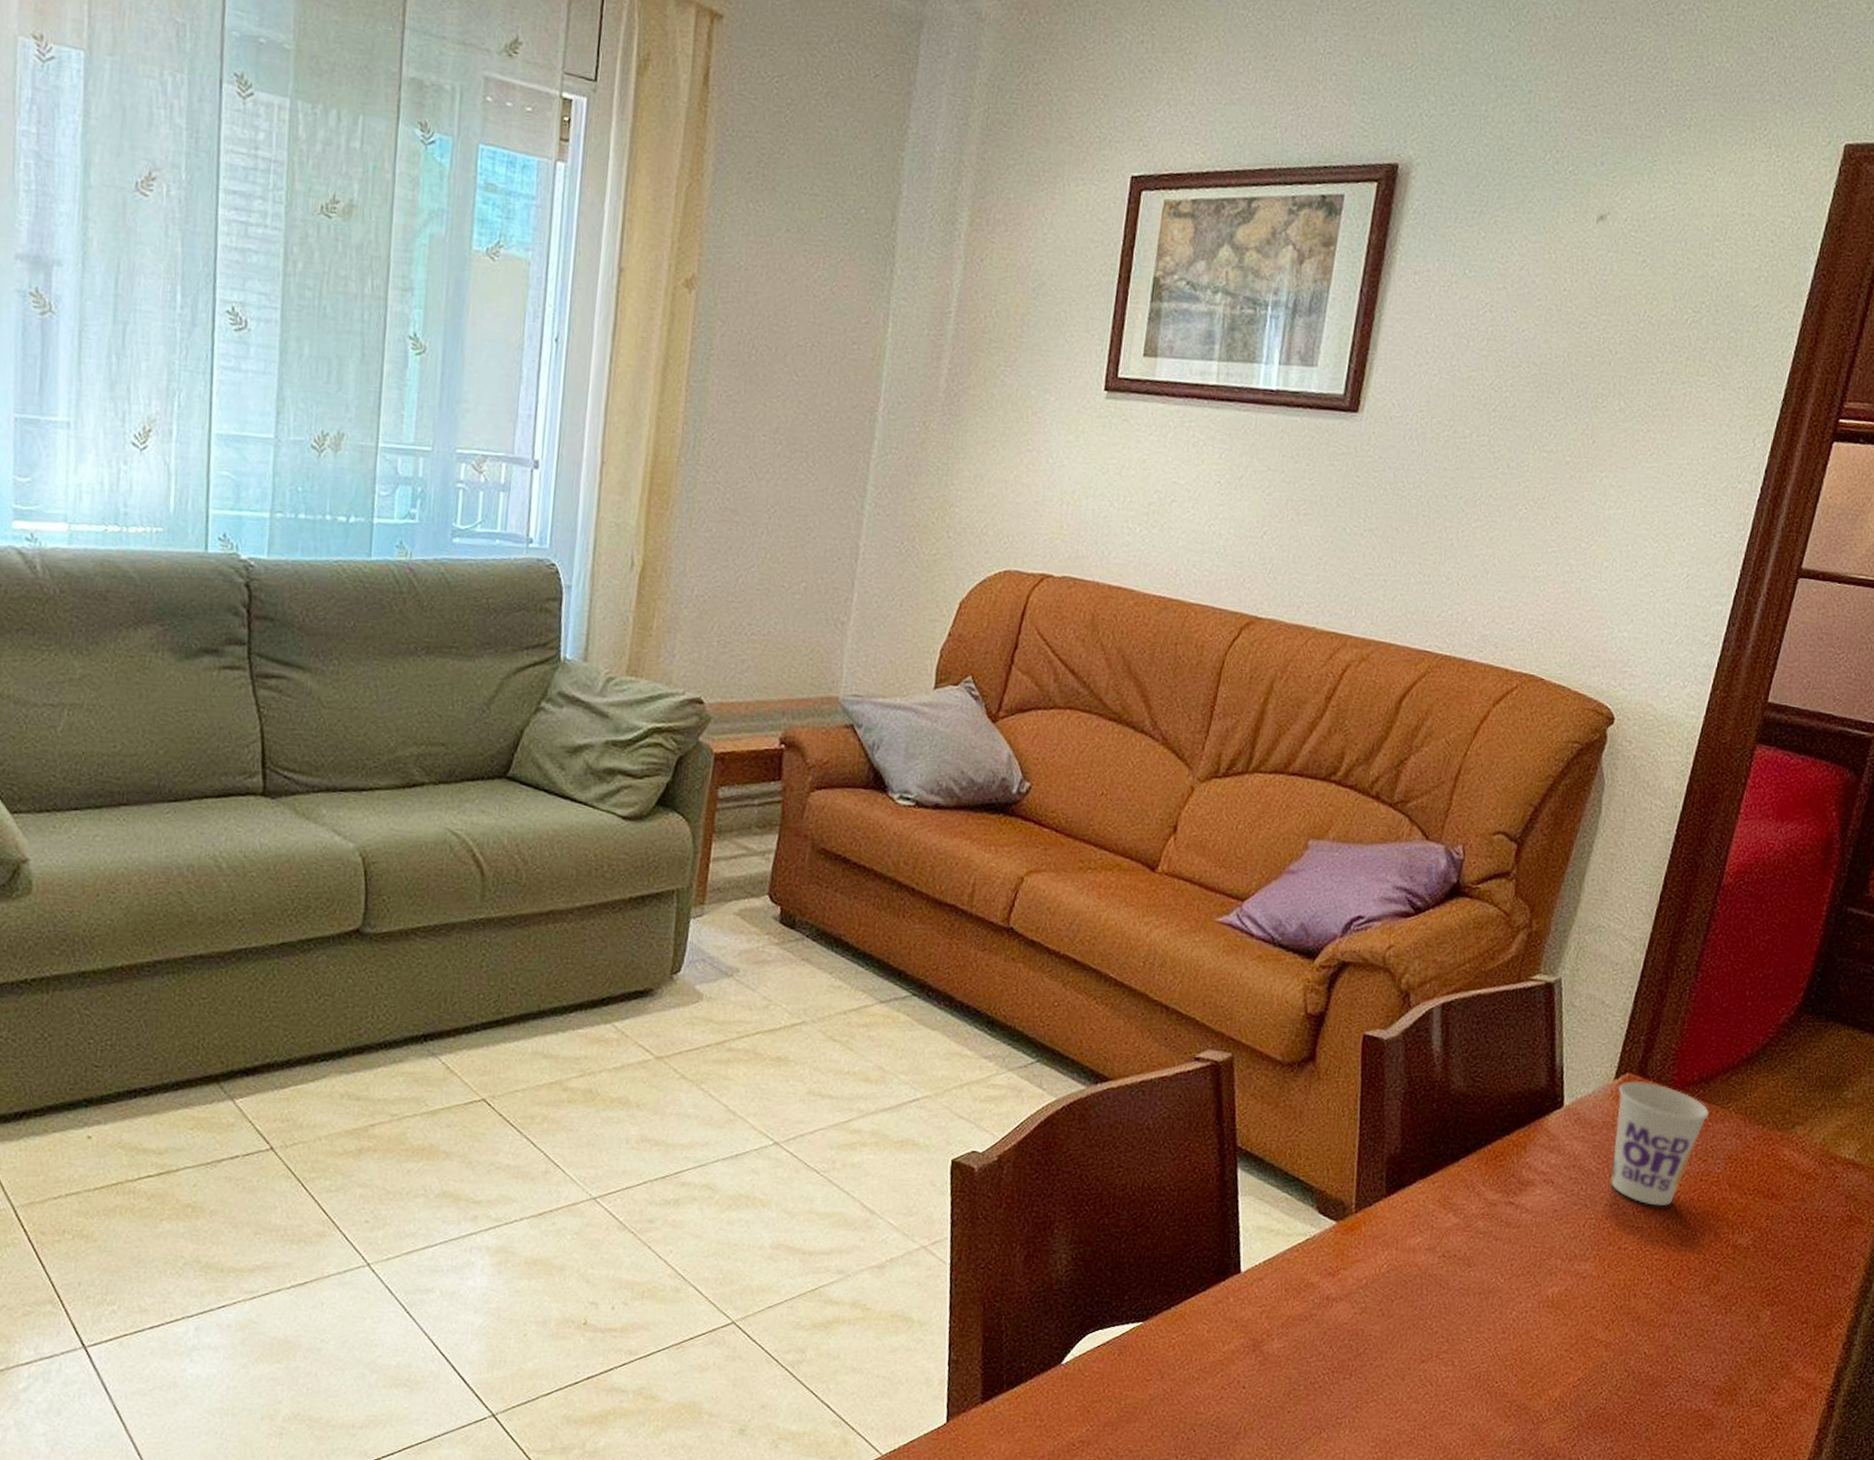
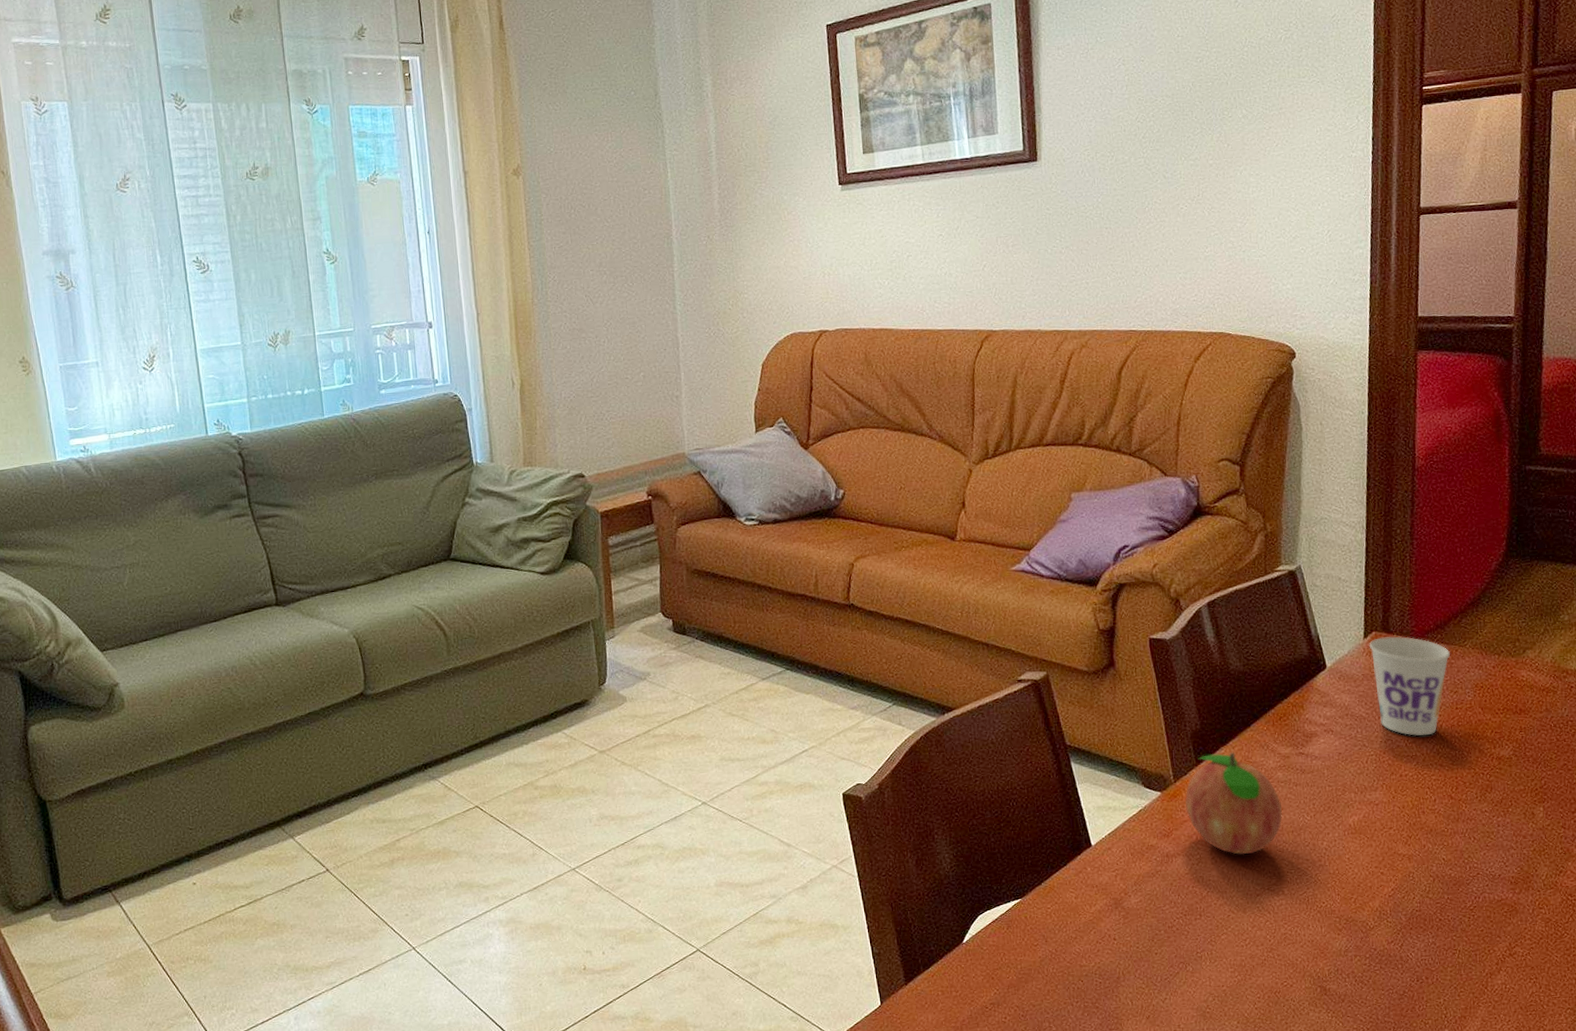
fruit: none [1361,1186,1474,1312] -> present [1185,751,1283,855]

